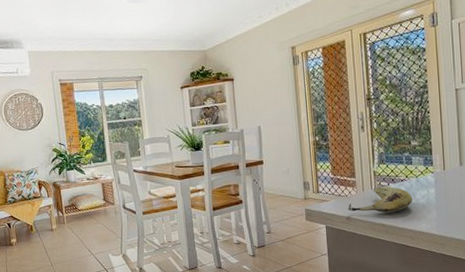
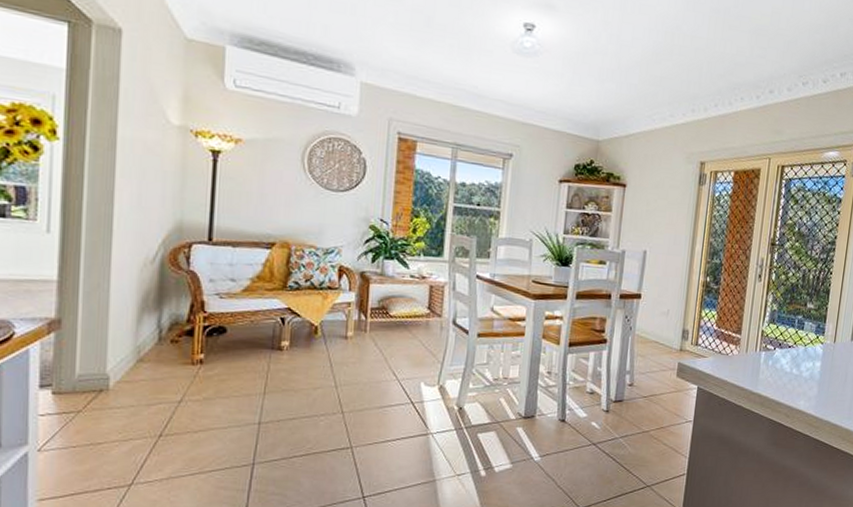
fruit: present [347,186,413,213] -> none [725,349,796,382]

